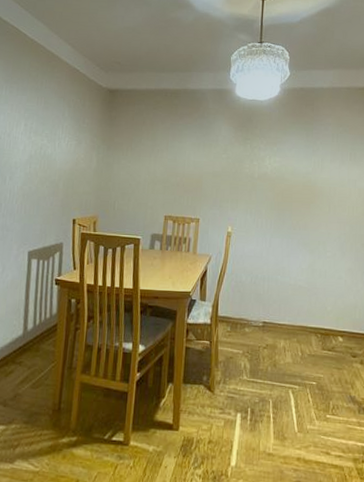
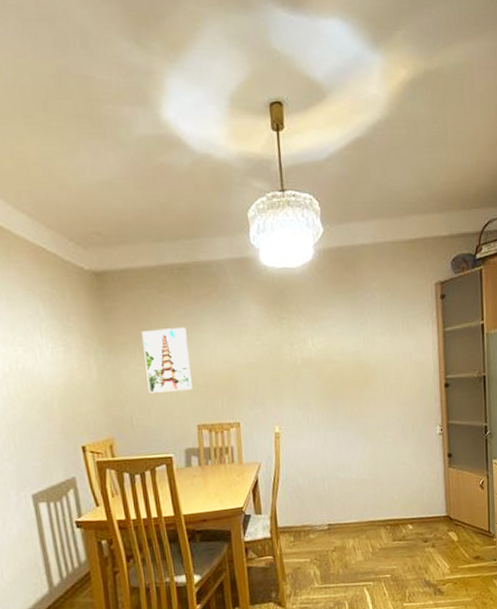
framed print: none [131,136,169,187] -> present [142,328,192,393]

